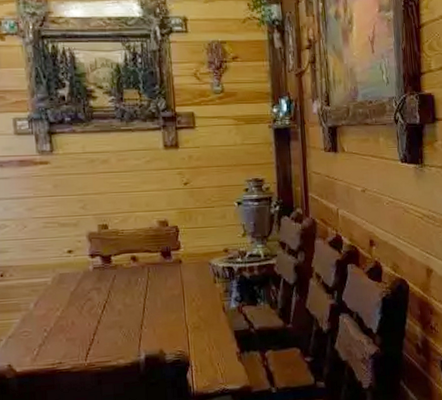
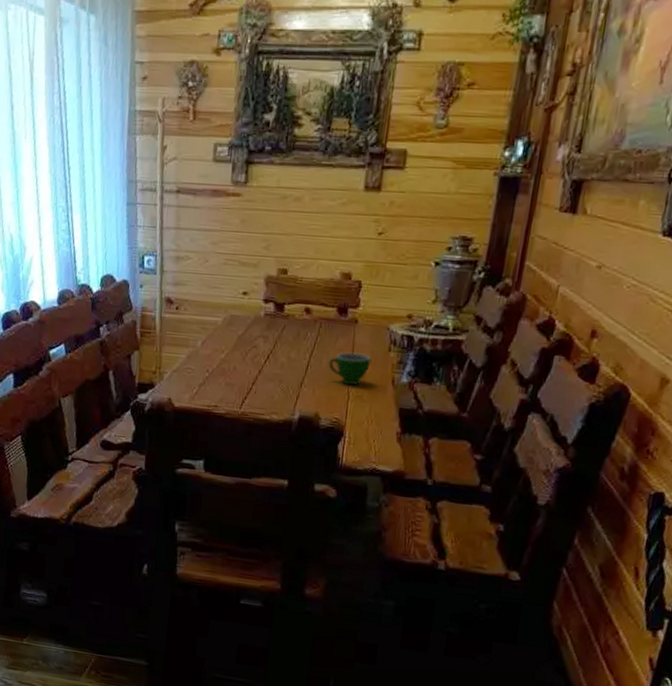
teacup: none [163,289,201,319] -> present [328,352,372,385]

